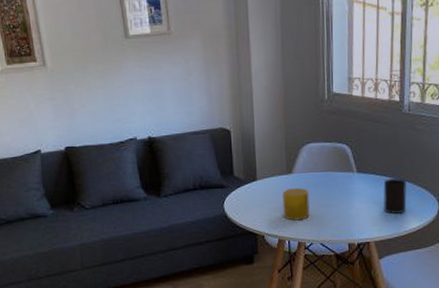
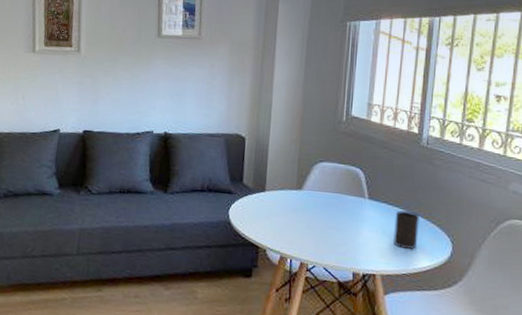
cup: present [282,188,310,221] -> none [288,205,317,240]

